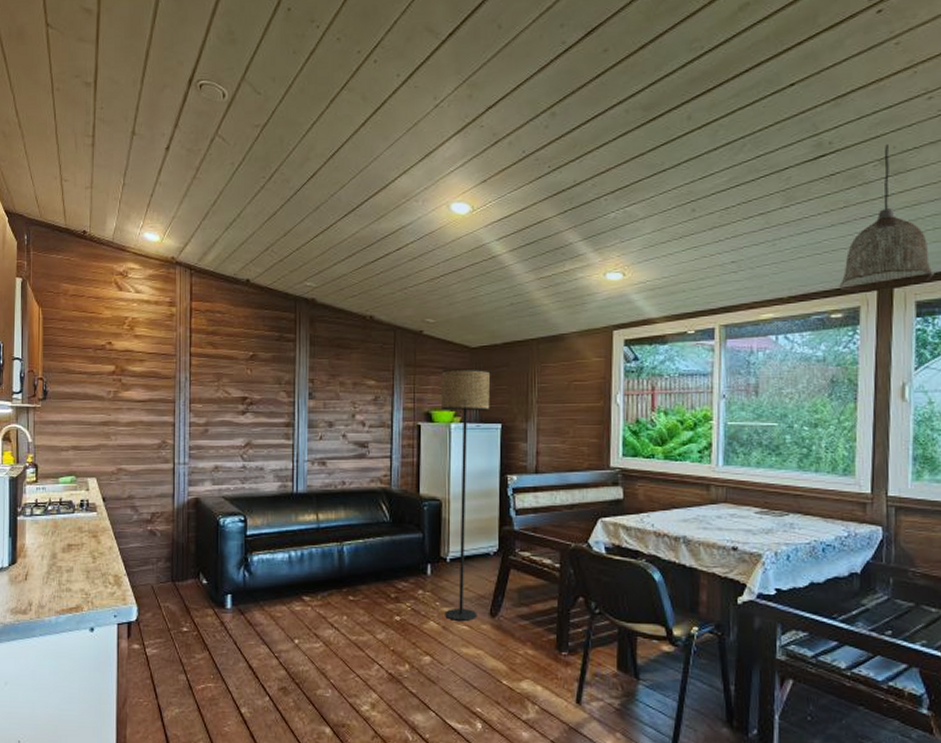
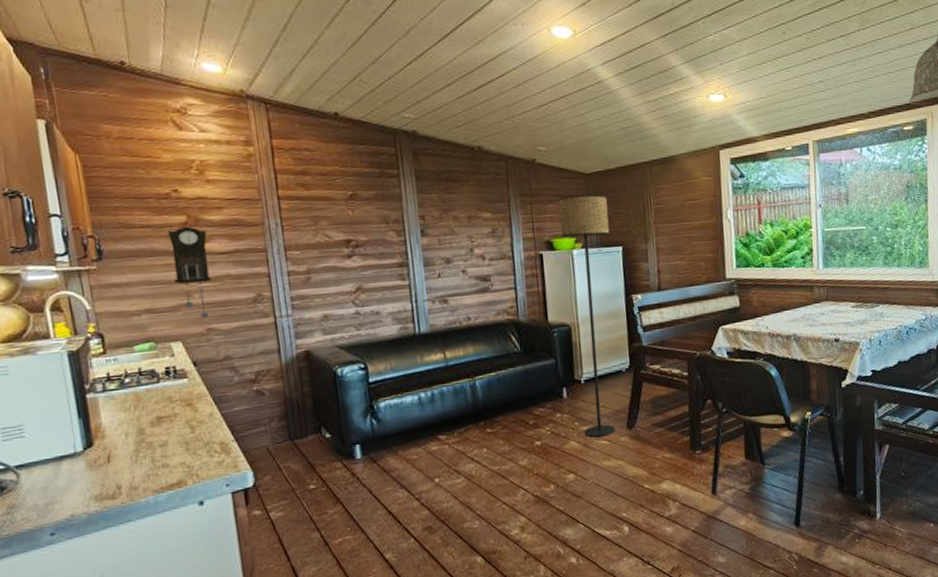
pendulum clock: none [98,375,129,459] -> present [168,226,211,318]

